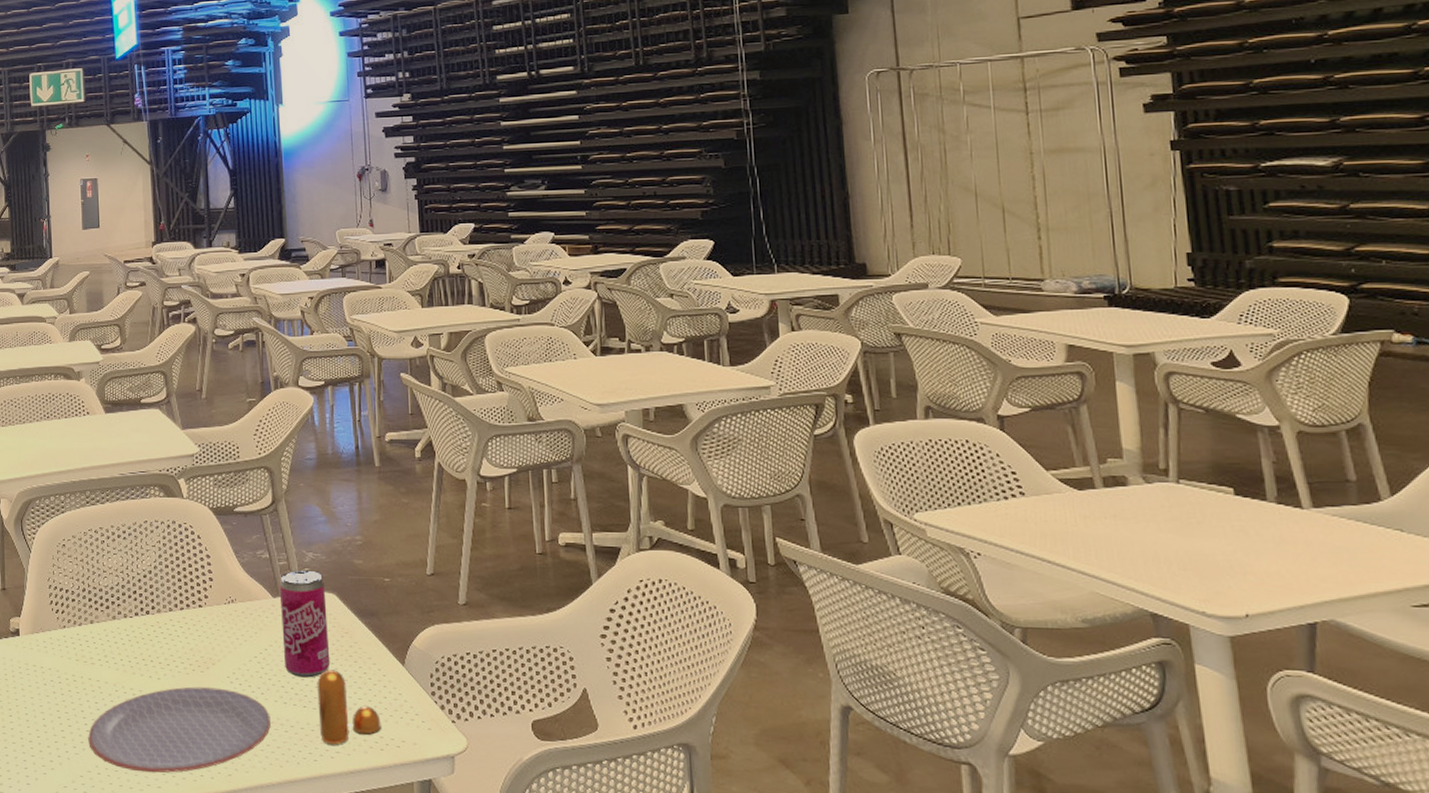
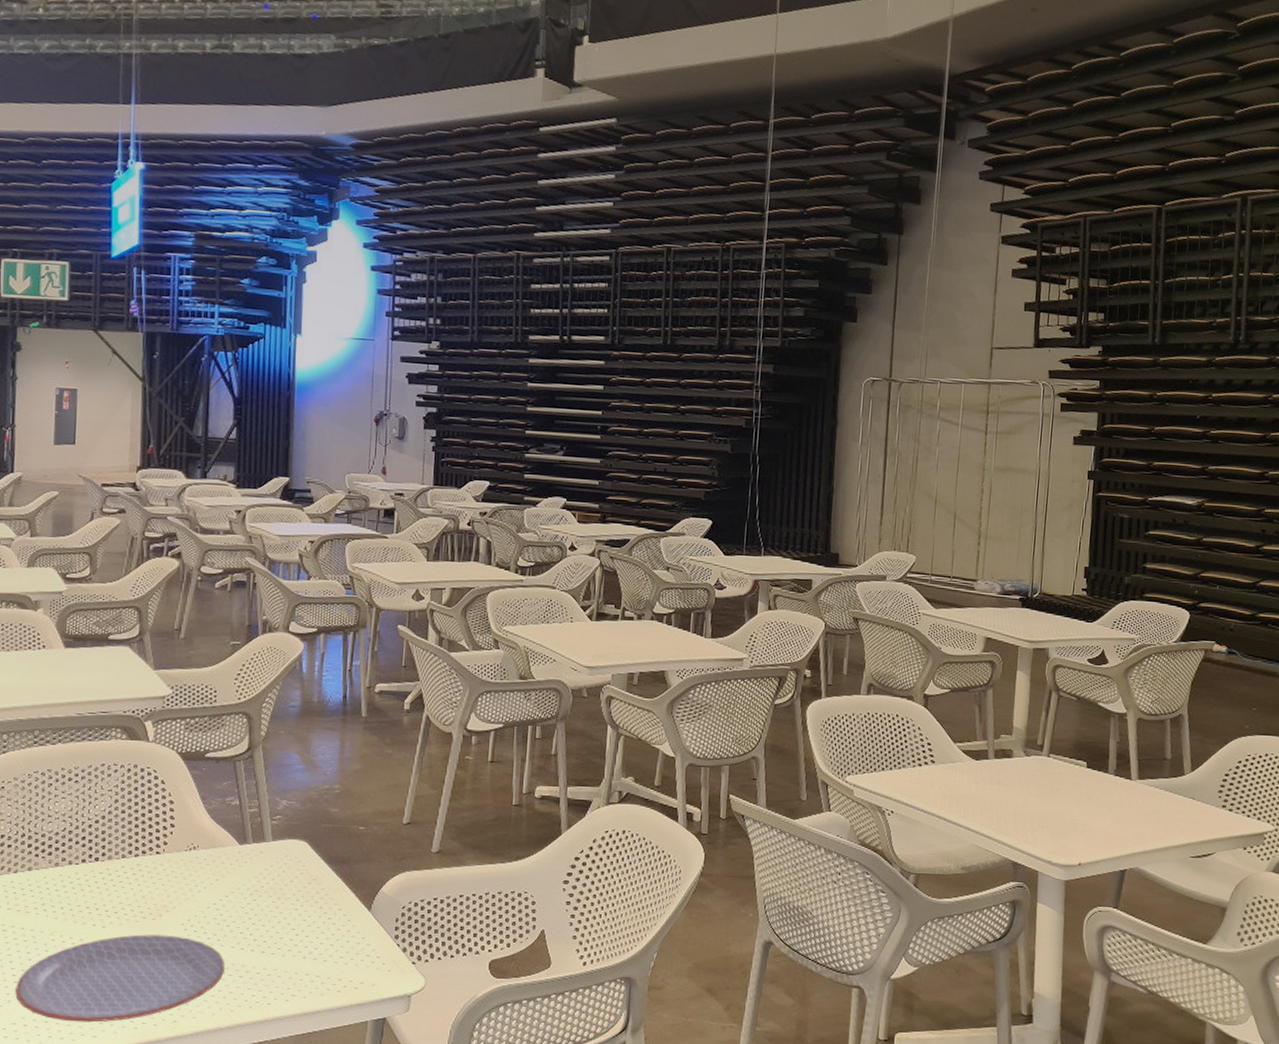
beverage can: present [279,570,331,678] -> none [245,817,297,924]
pepper shaker: present [317,669,381,745] -> none [276,915,341,988]

